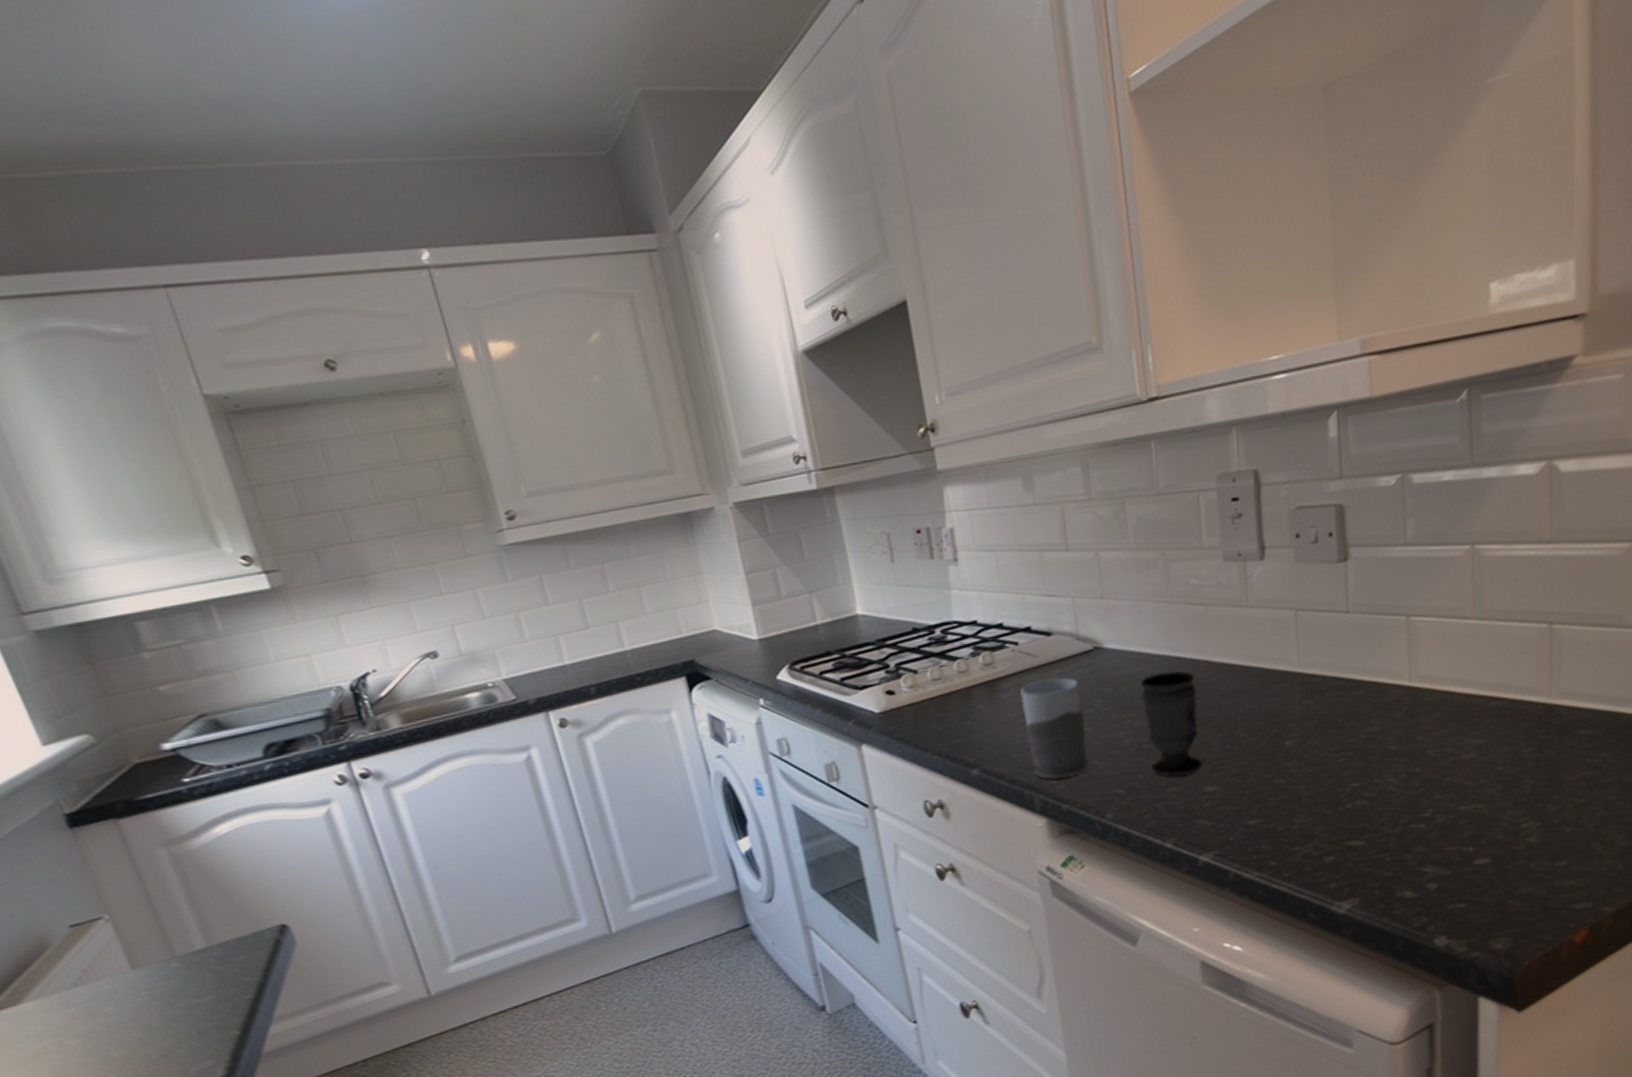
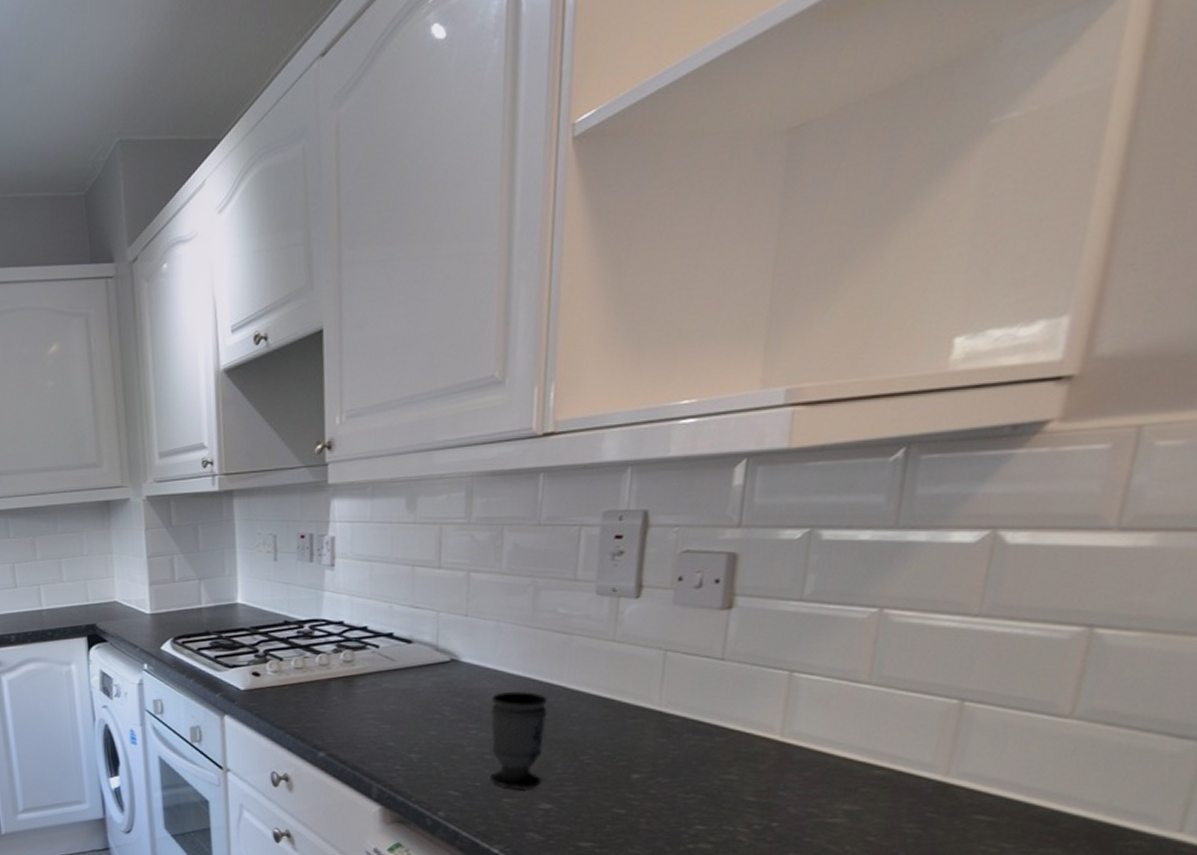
mug: present [1020,677,1089,780] -> none [372,682,431,773]

